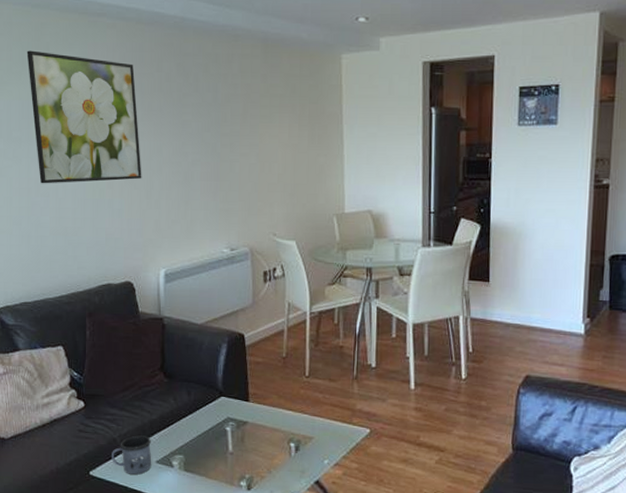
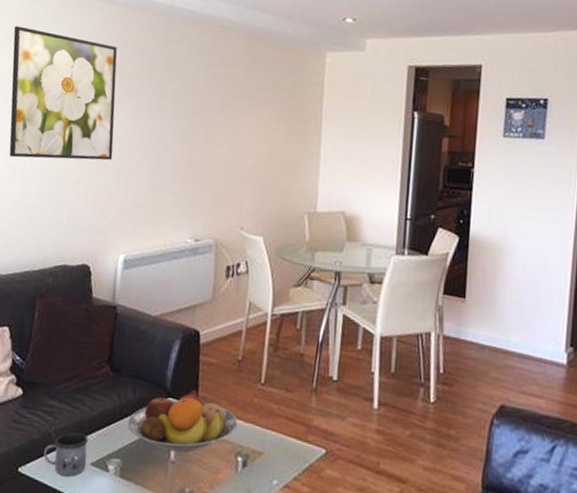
fruit bowl: none [186,387,288,444] -> present [128,389,238,452]

